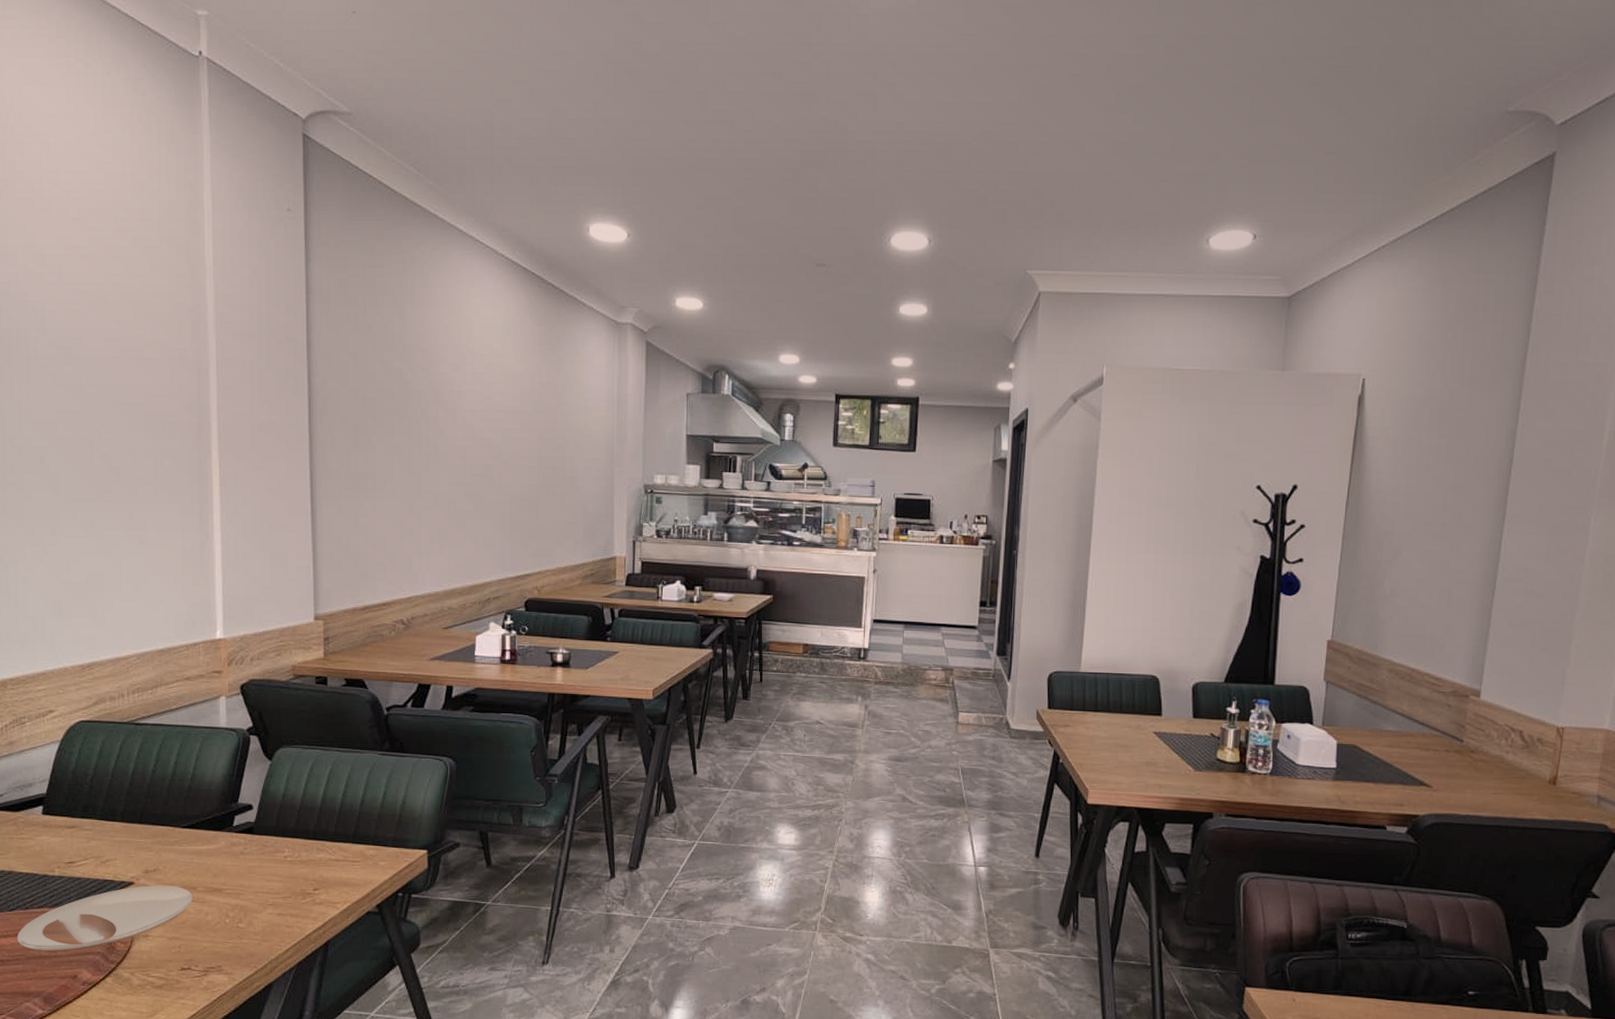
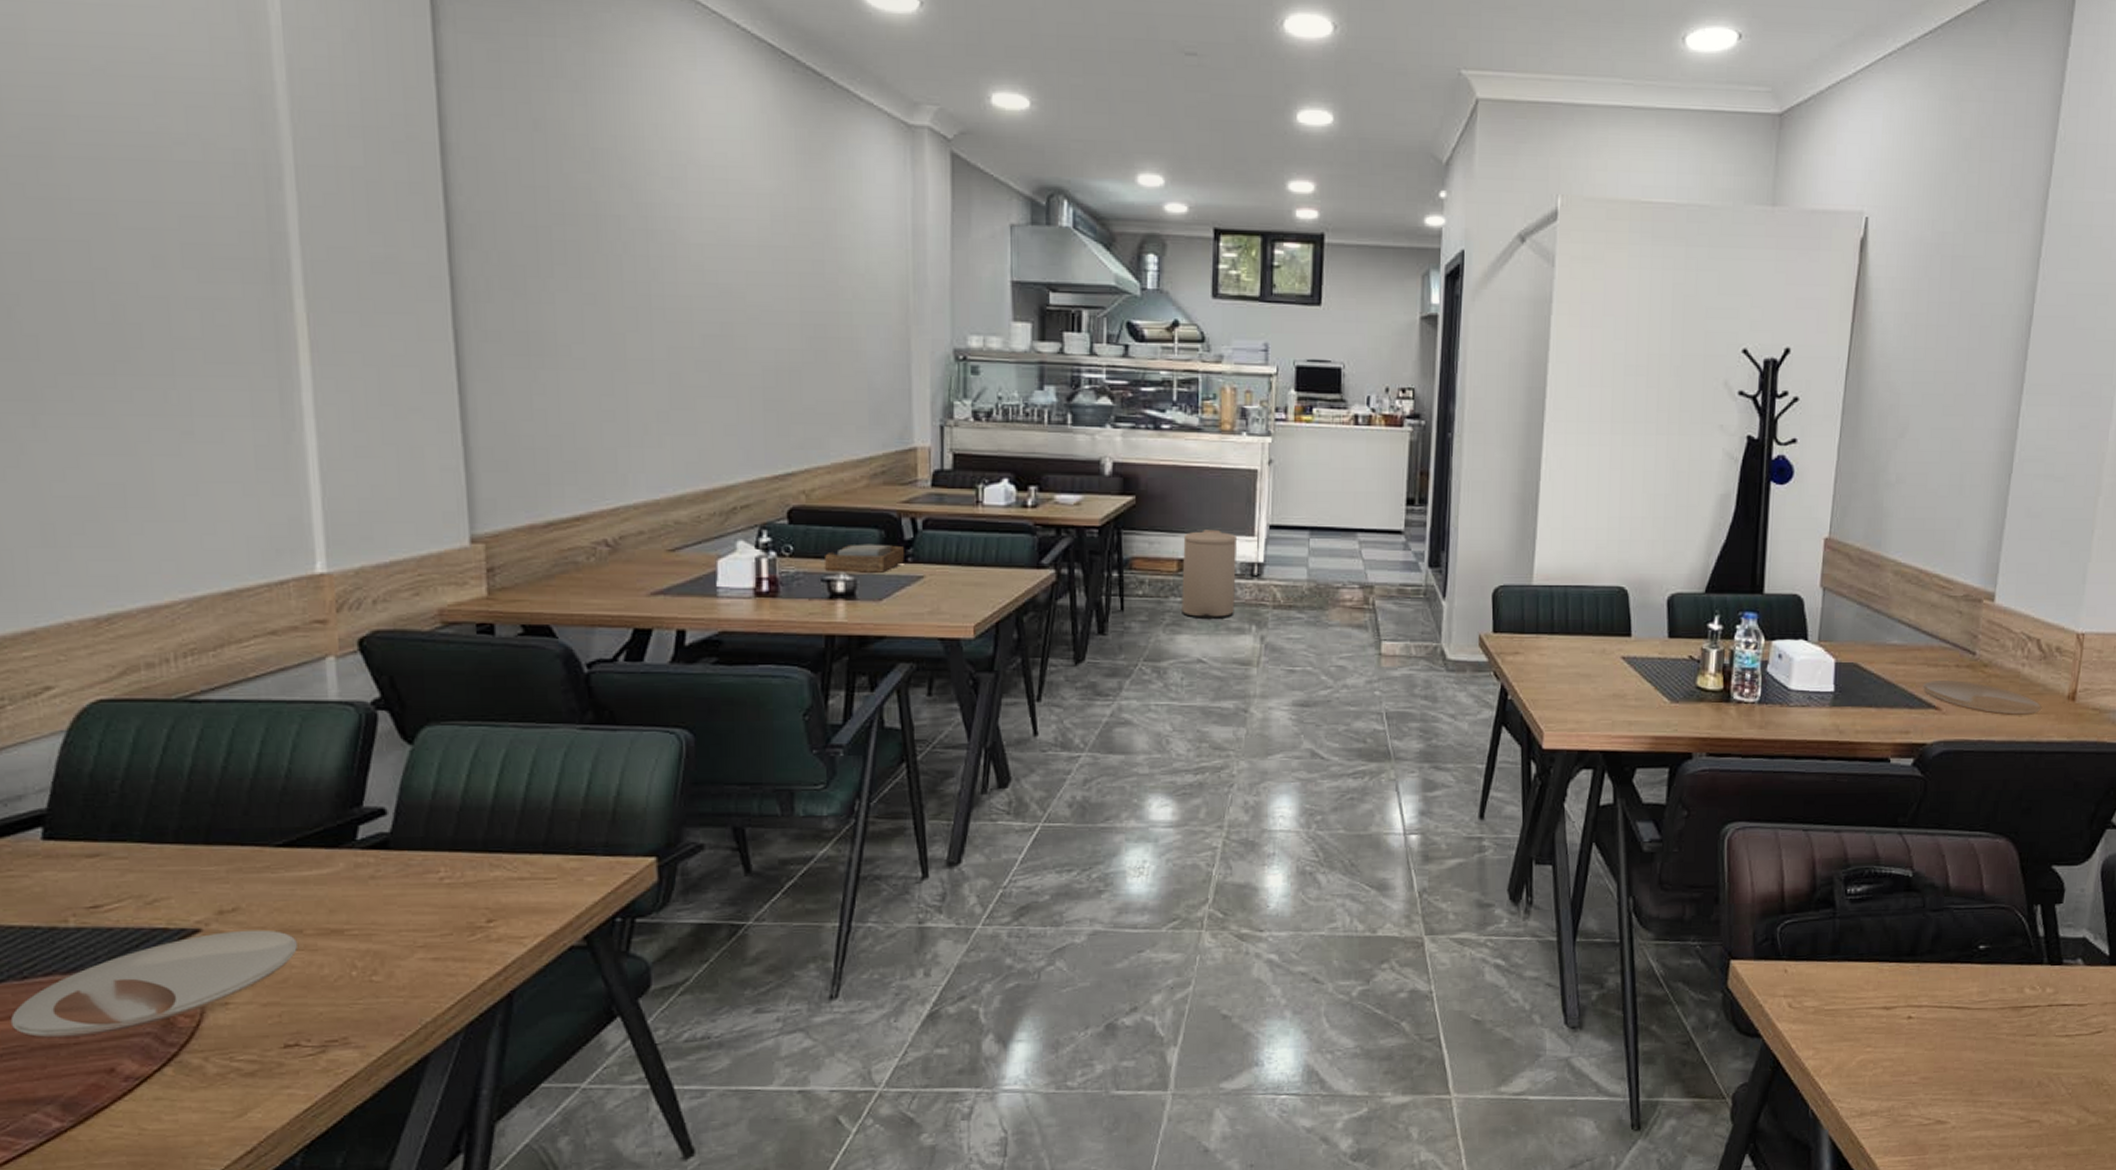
napkin holder: none [548,627,605,648] -> present [824,544,904,573]
pedal bin: none [805,622,849,691] -> present [1182,529,1238,620]
plate: none [1415,762,1524,796] -> present [1922,680,2041,716]

